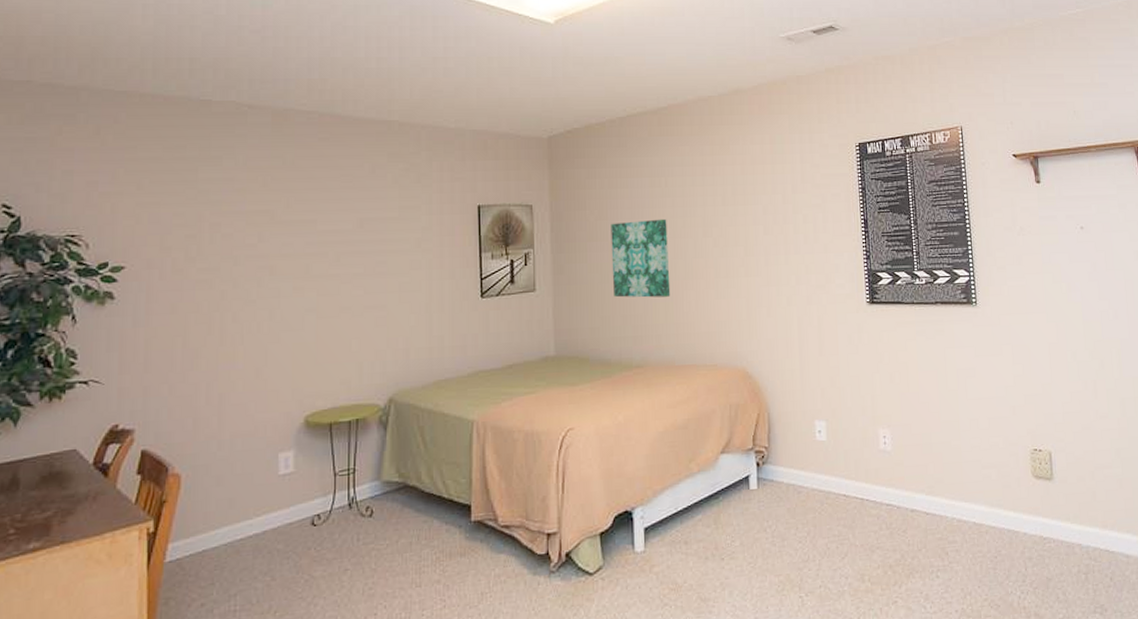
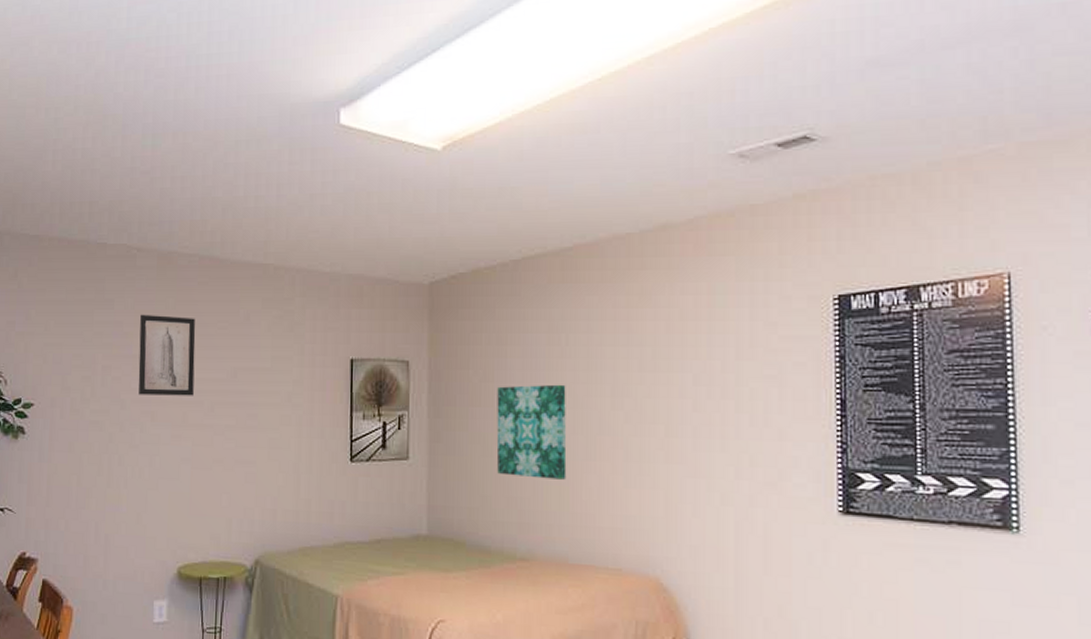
wall art: none [253,170,317,250] -> present [138,314,196,396]

